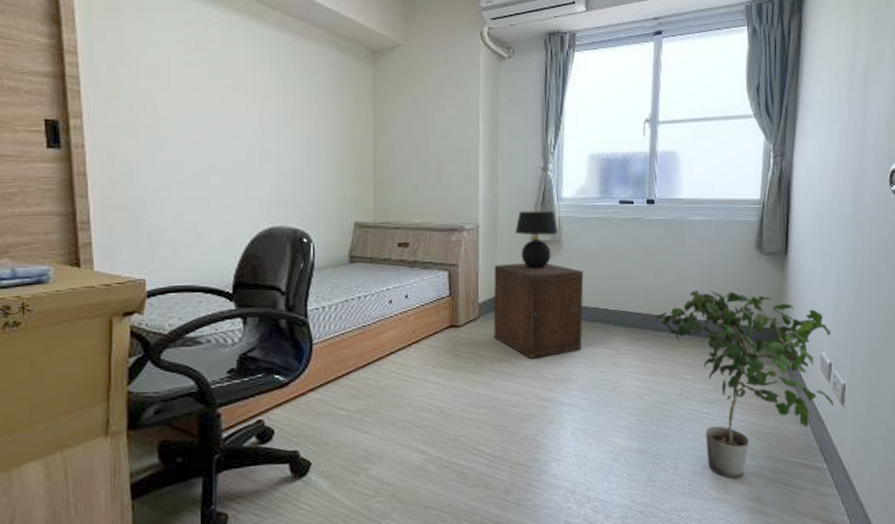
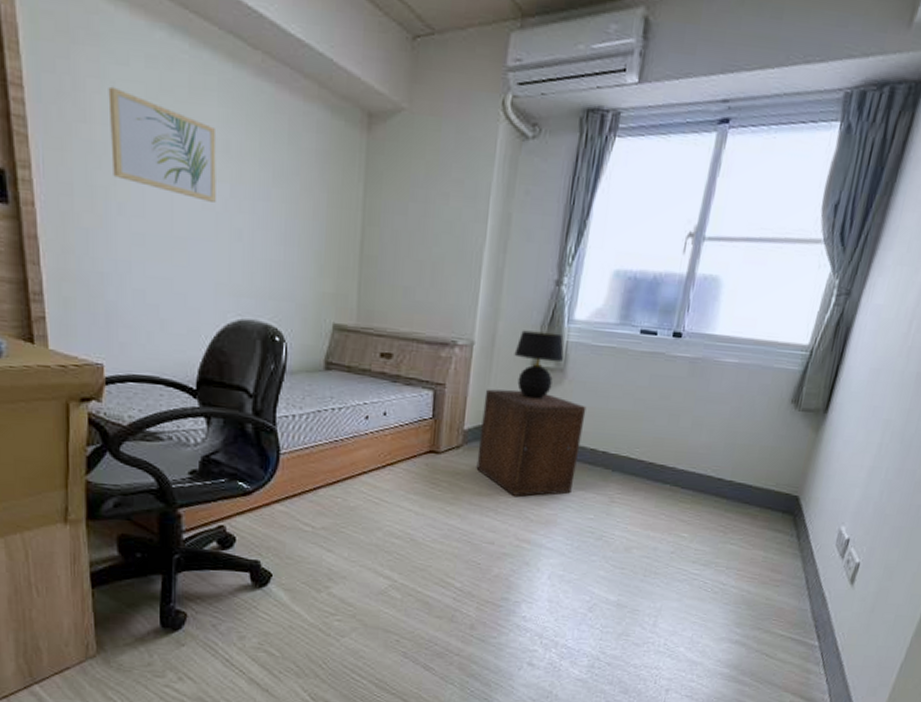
wall art: none [151,47,246,131] -> present [108,86,216,202]
potted plant: present [655,290,834,479] -> none [659,442,858,644]

